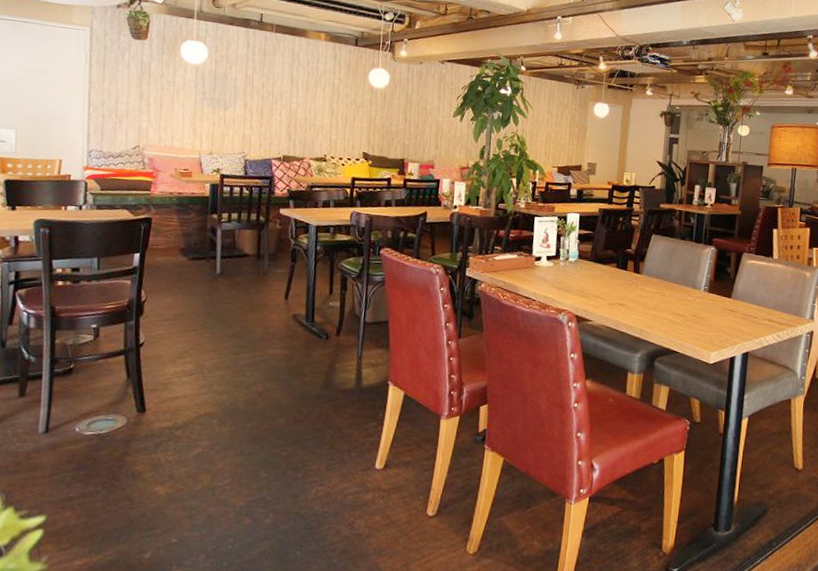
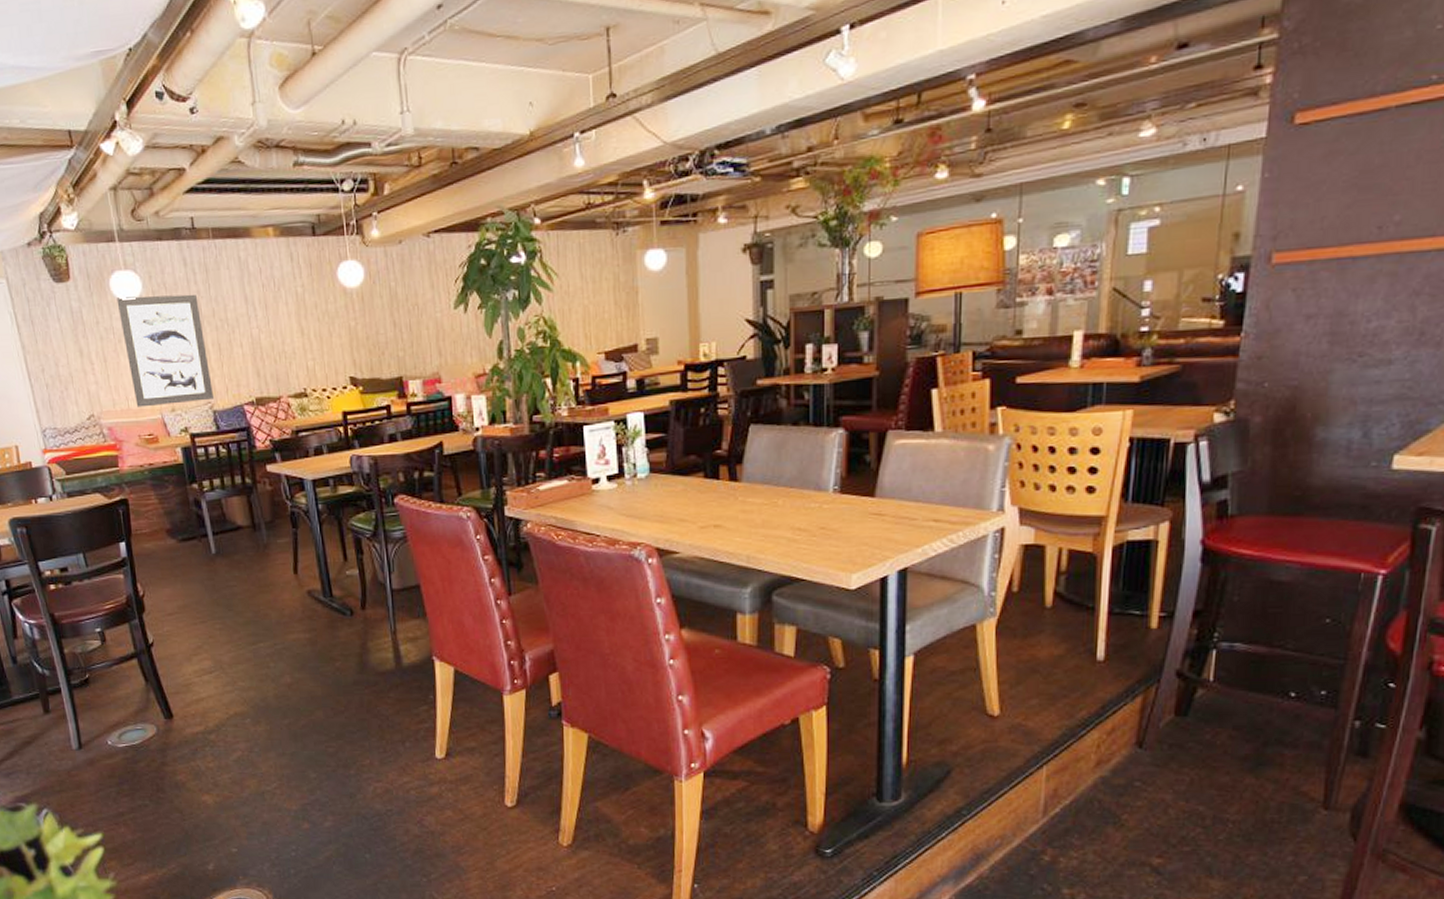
wall art: none [179,60,253,151] -> present [116,294,215,408]

